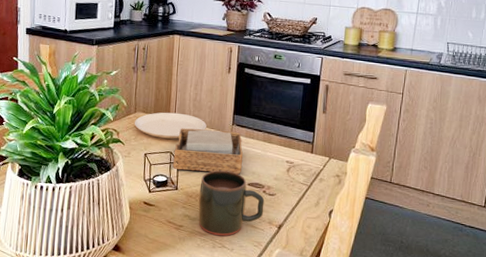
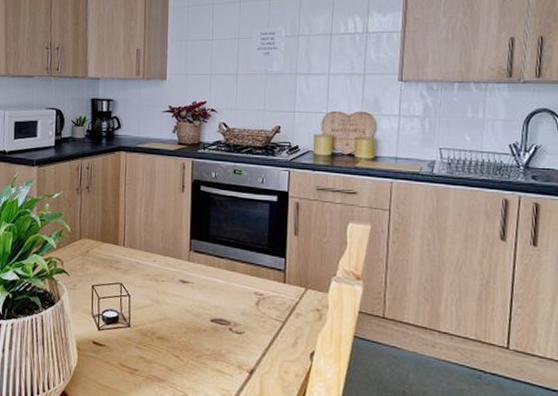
plate: present [134,112,207,139] -> none [79,238,160,269]
napkin holder: present [173,128,244,175] -> none [124,255,204,309]
mug: present [198,170,265,236] -> none [154,304,232,383]

